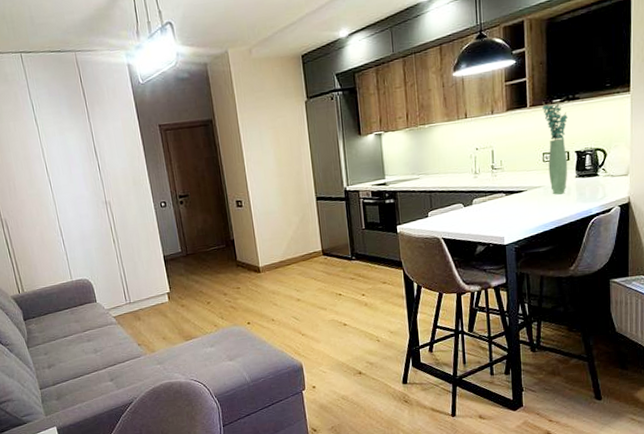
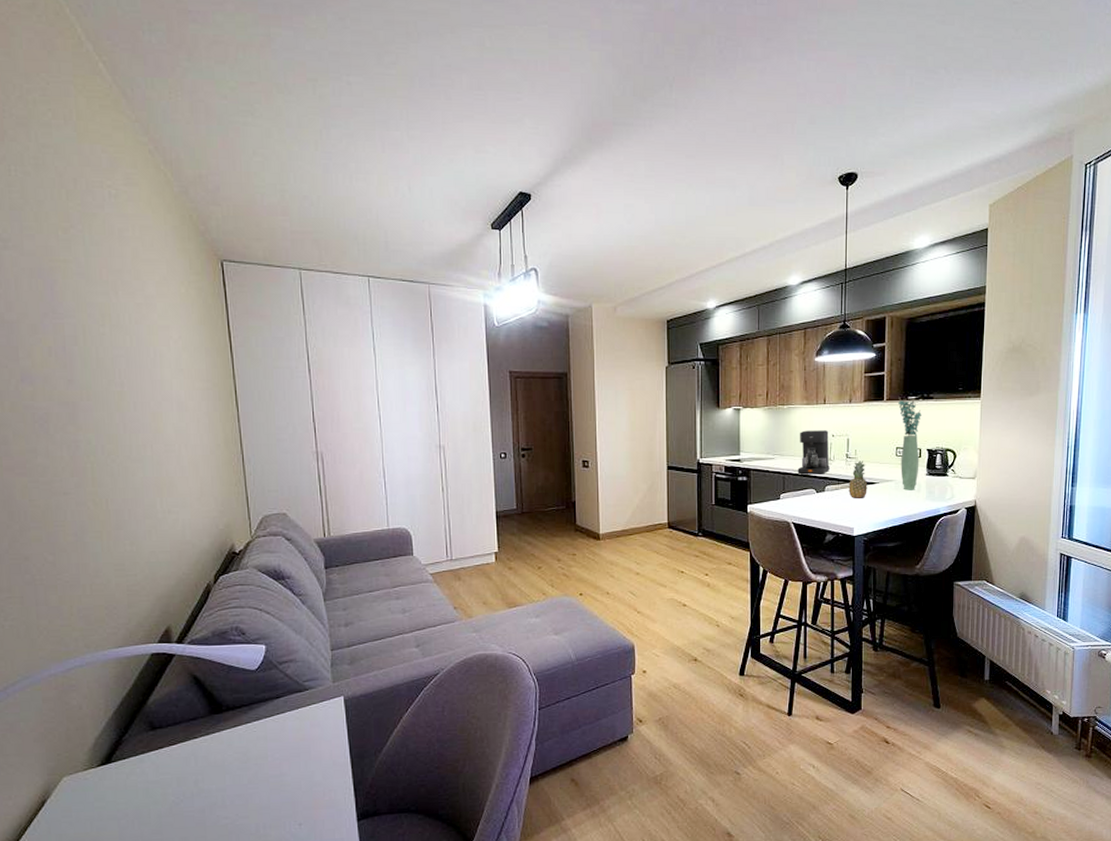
coffee maker: none [442,144,476,190] -> present [797,430,830,475]
fruit: none [496,170,516,209] -> present [848,461,867,500]

